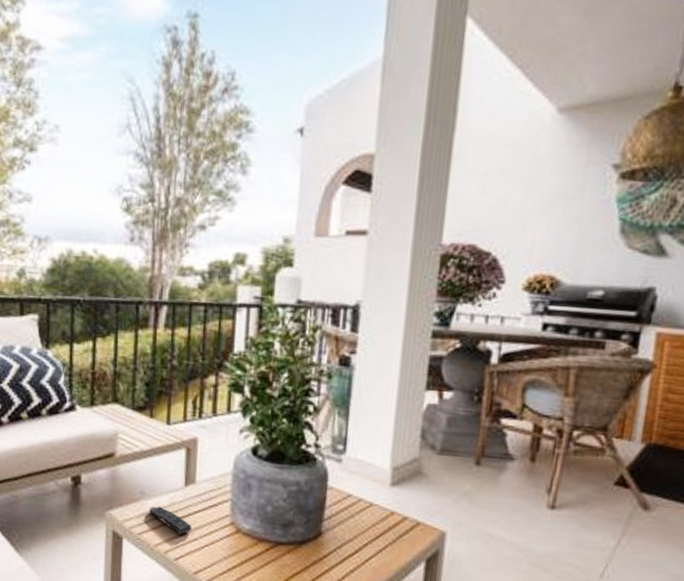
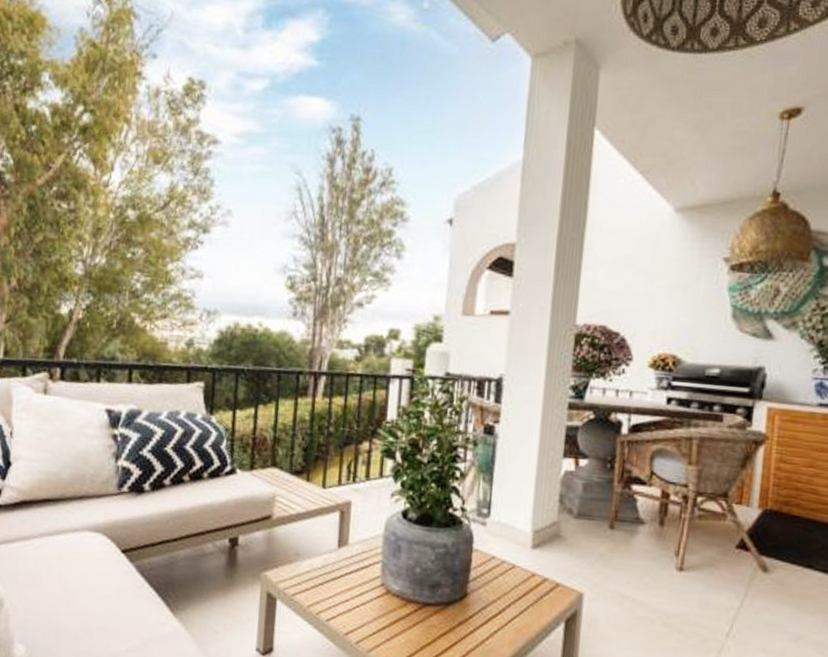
remote control: present [148,506,192,534] -> none [302,567,344,596]

